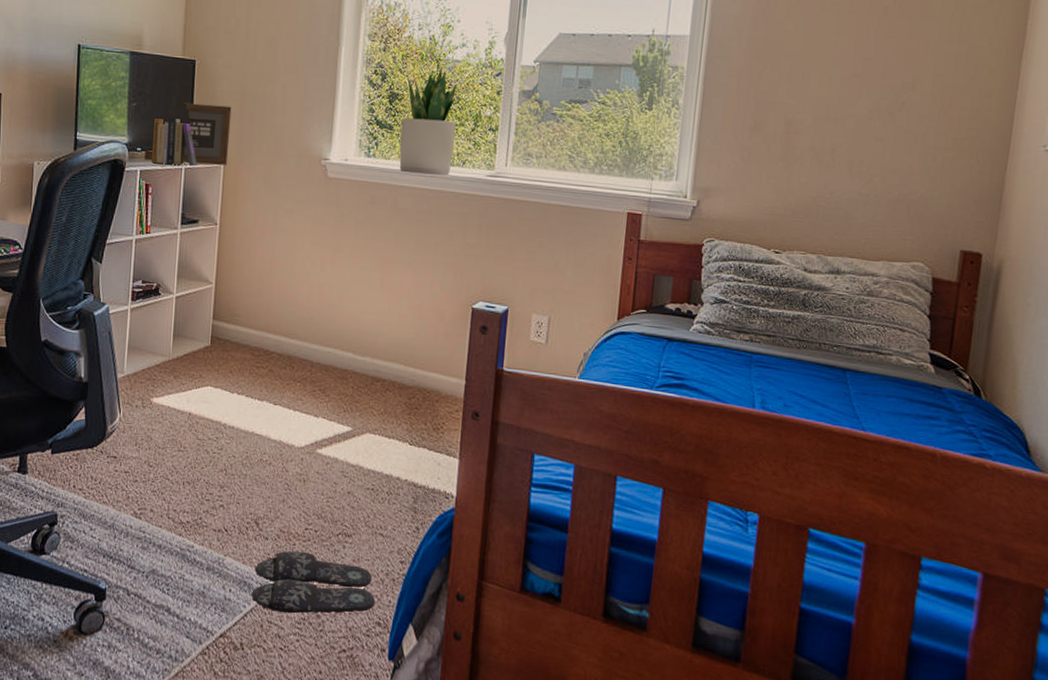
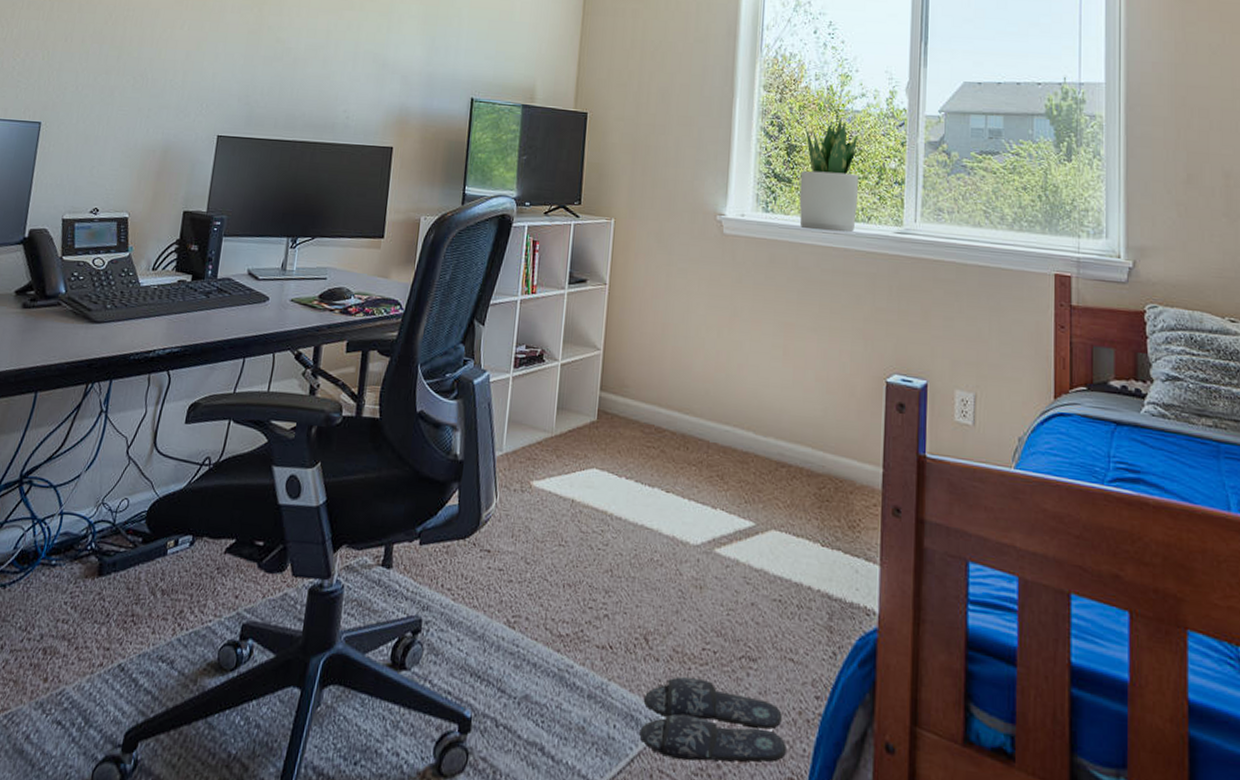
picture frame: present [144,102,232,165] -> none [533,156,624,221]
books: present [151,118,197,167] -> none [539,172,587,222]

